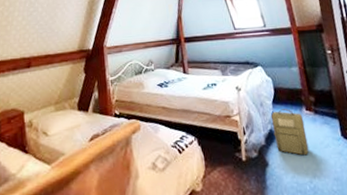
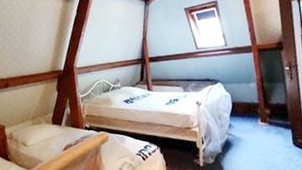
backpack: present [270,108,309,156] -> none [228,121,262,162]

